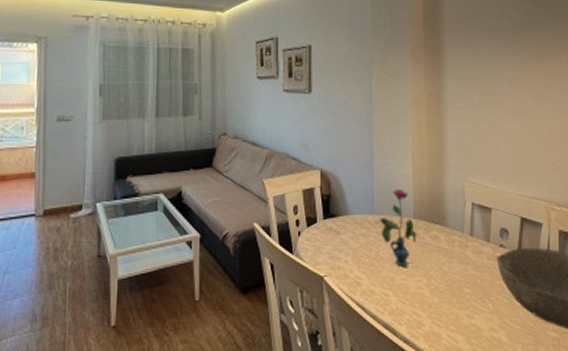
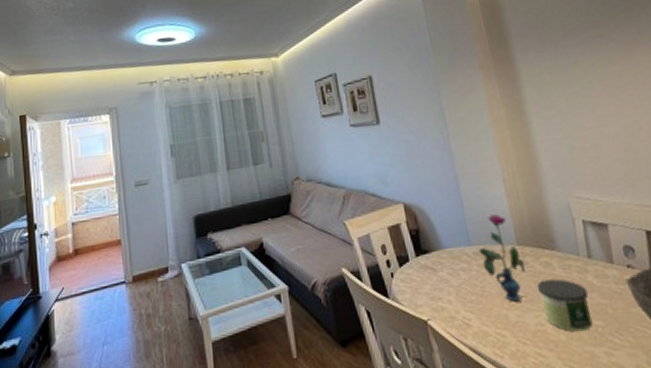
candle: none [423,251,464,297] -> present [536,279,593,332]

